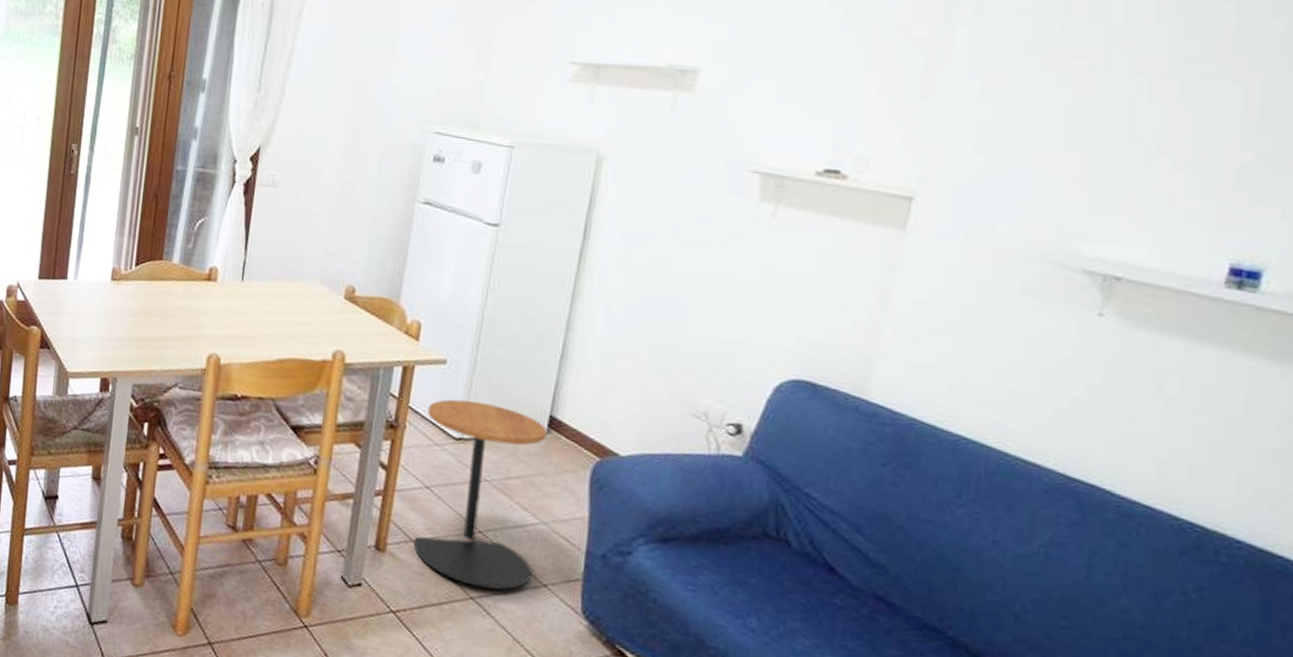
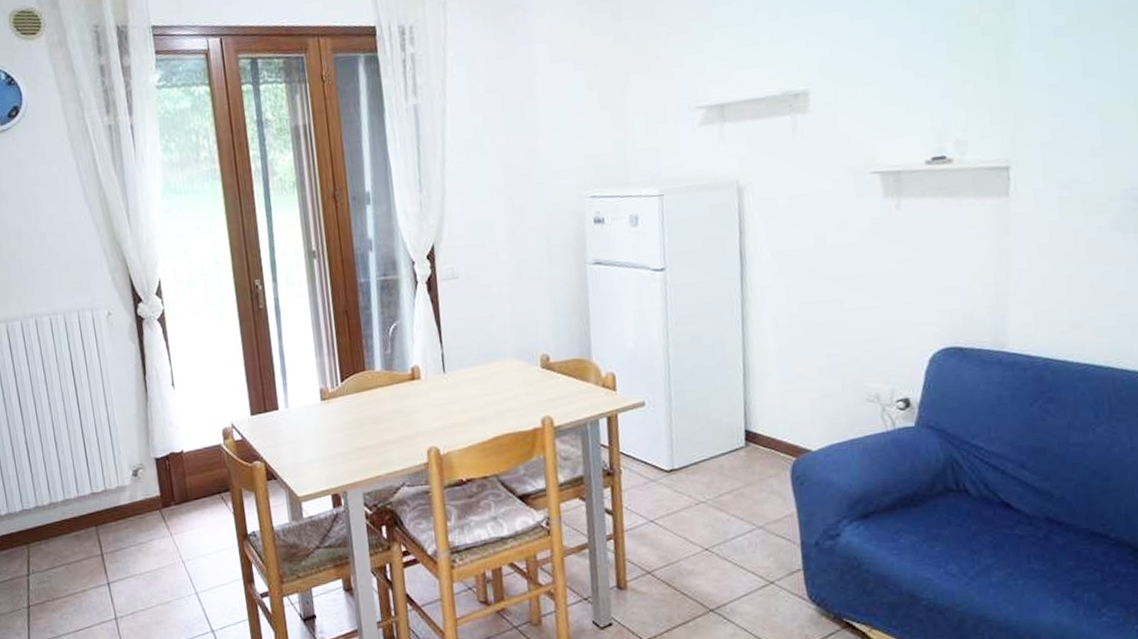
side table: present [413,399,547,590] -> none [637,432,760,600]

